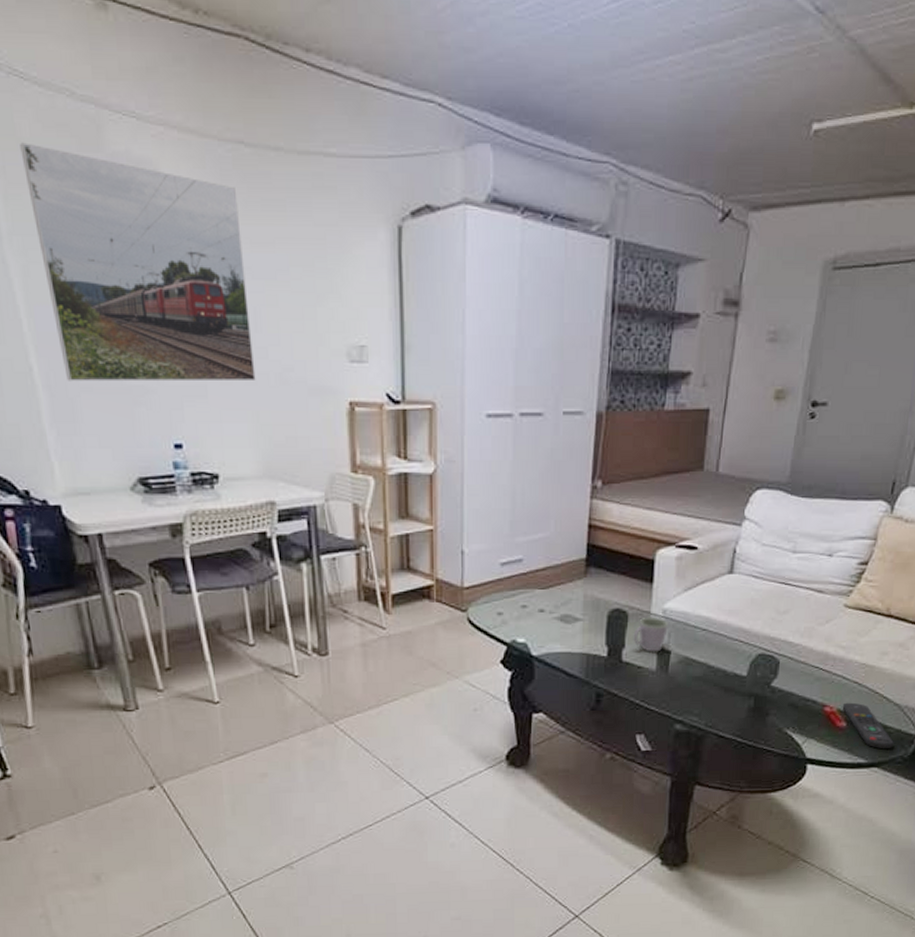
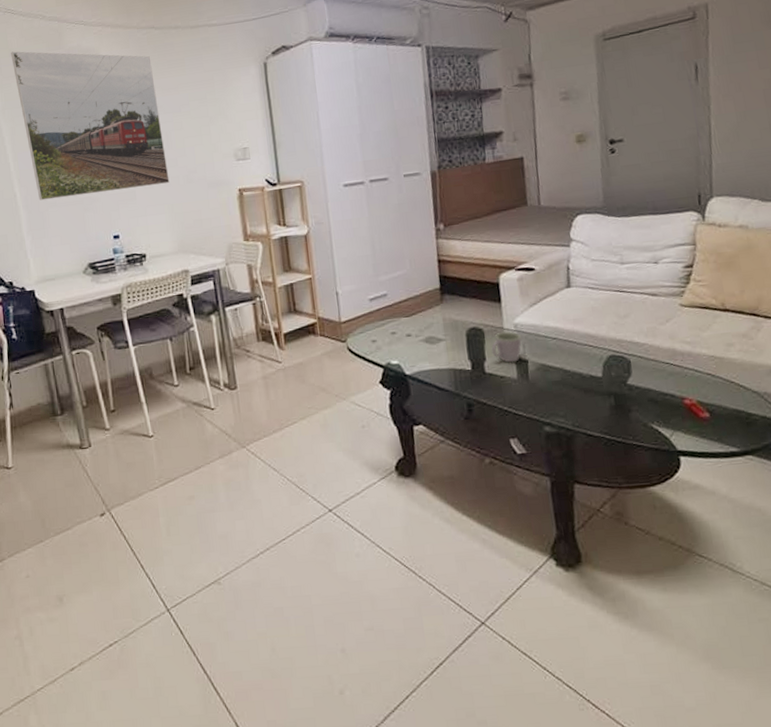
remote control: present [842,702,894,748] -> none [701,393,763,436]

